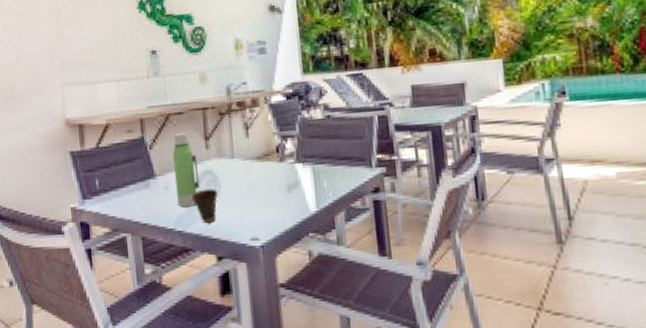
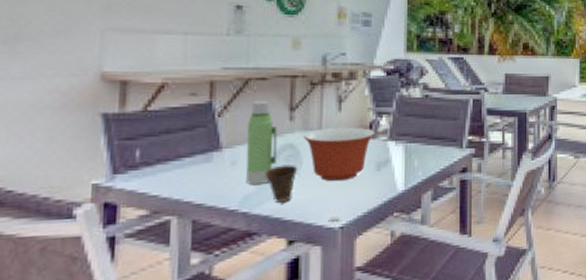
mixing bowl: none [218,151,282,204] -> present [302,127,375,182]

